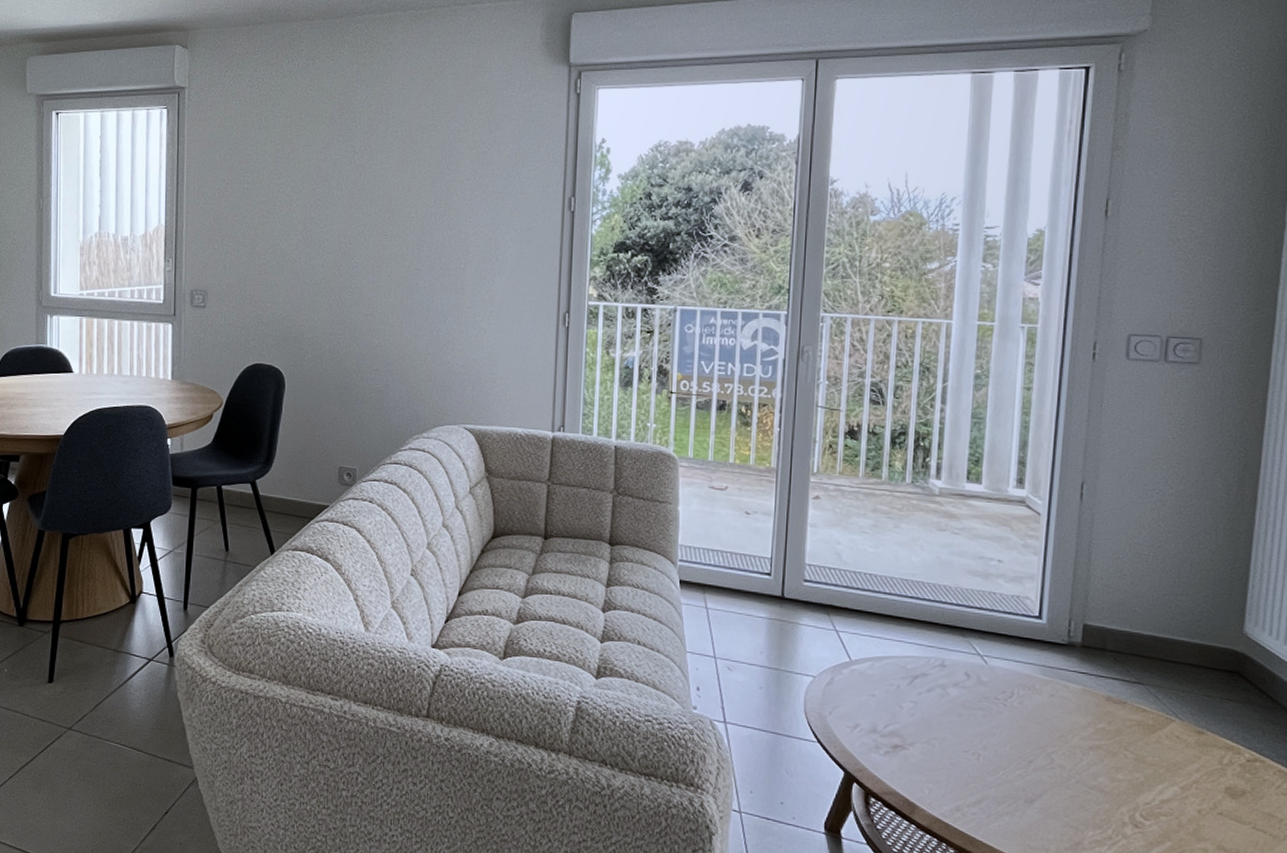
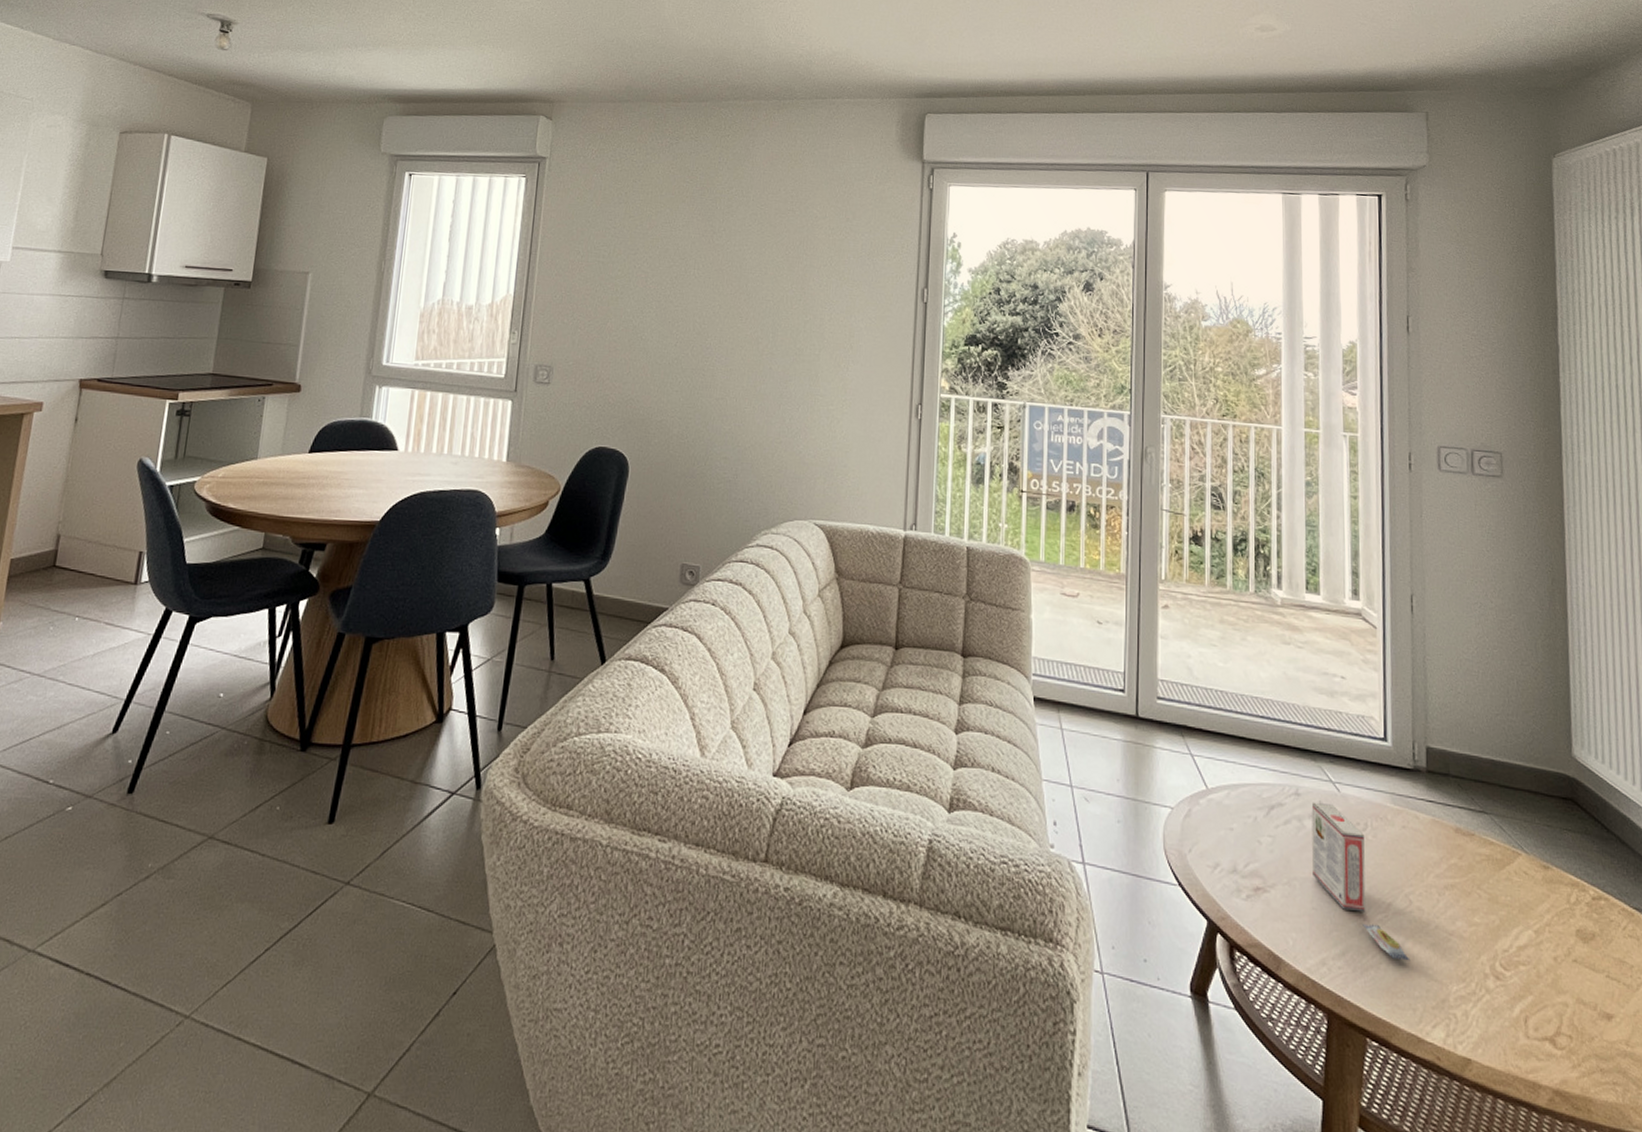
snack box: none [952,672,1047,810] -> present [1311,802,1411,961]

